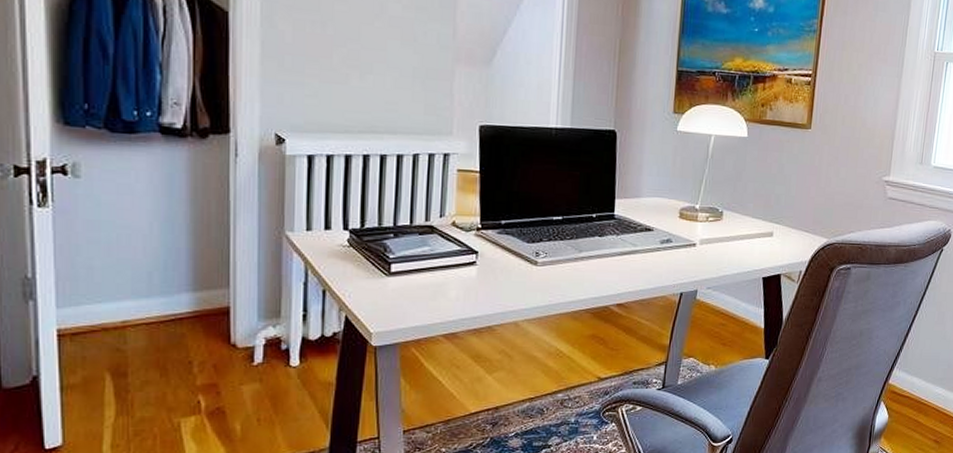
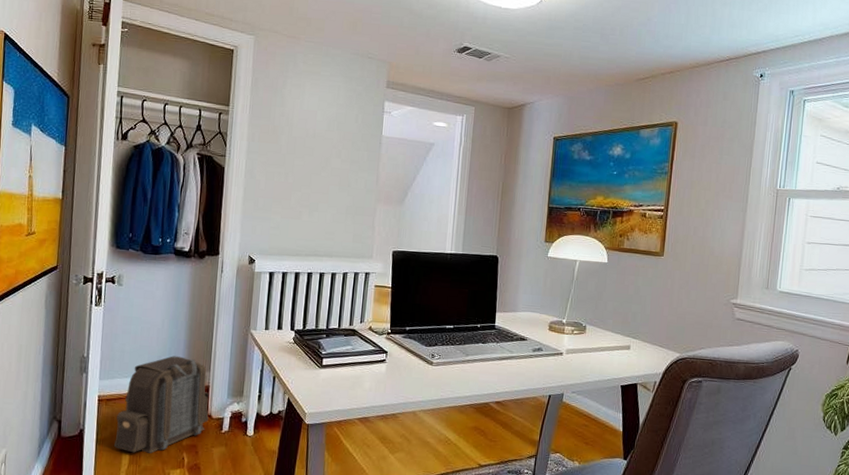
backpack: none [89,270,232,401] -> present [113,356,209,453]

